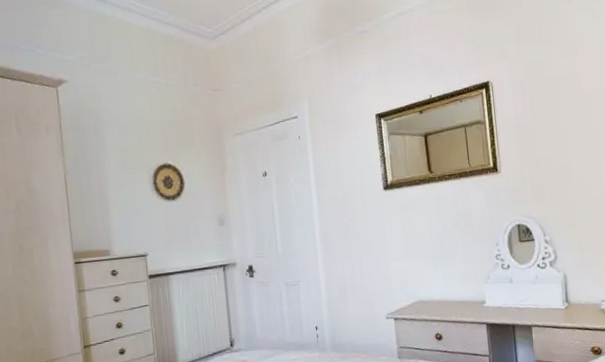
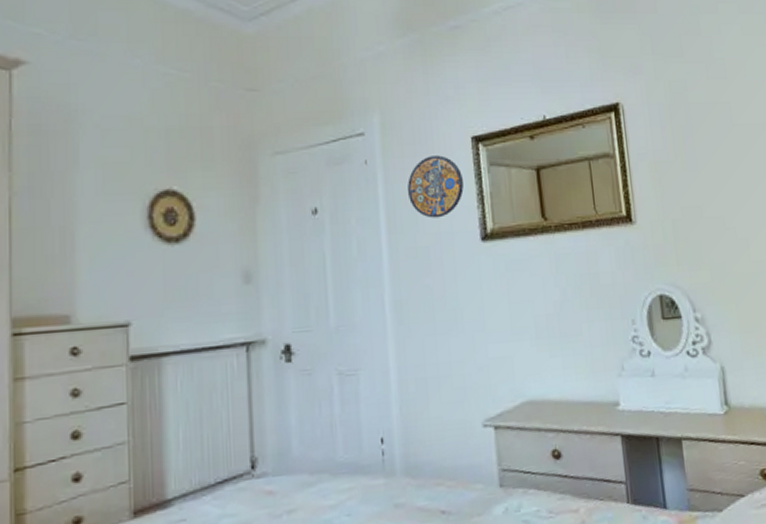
manhole cover: none [329,129,370,176] -> present [407,155,464,218]

